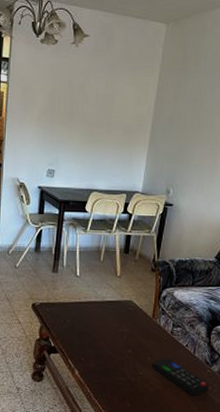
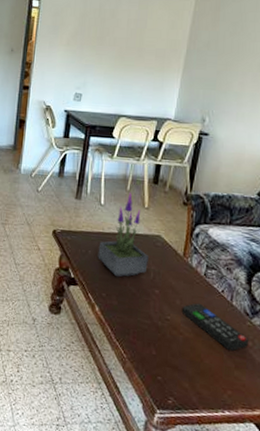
potted plant: none [75,262,122,342] -> present [98,192,148,278]

